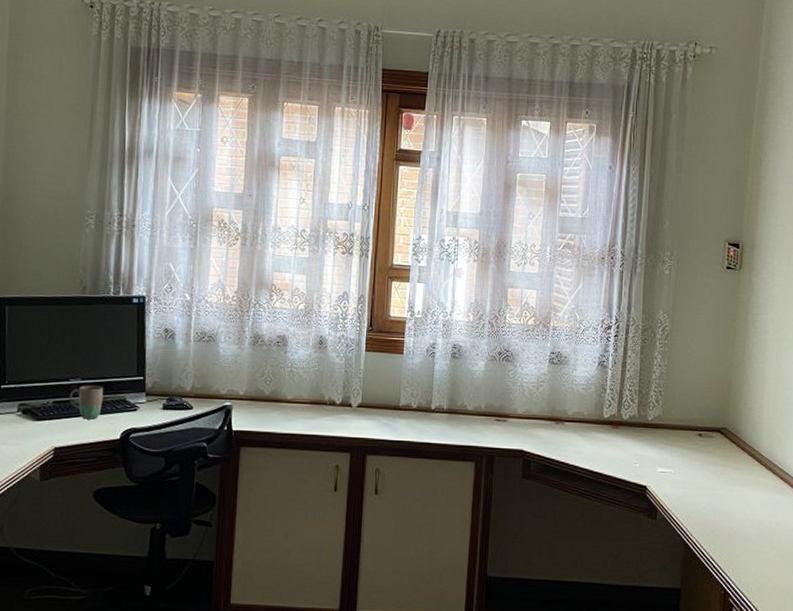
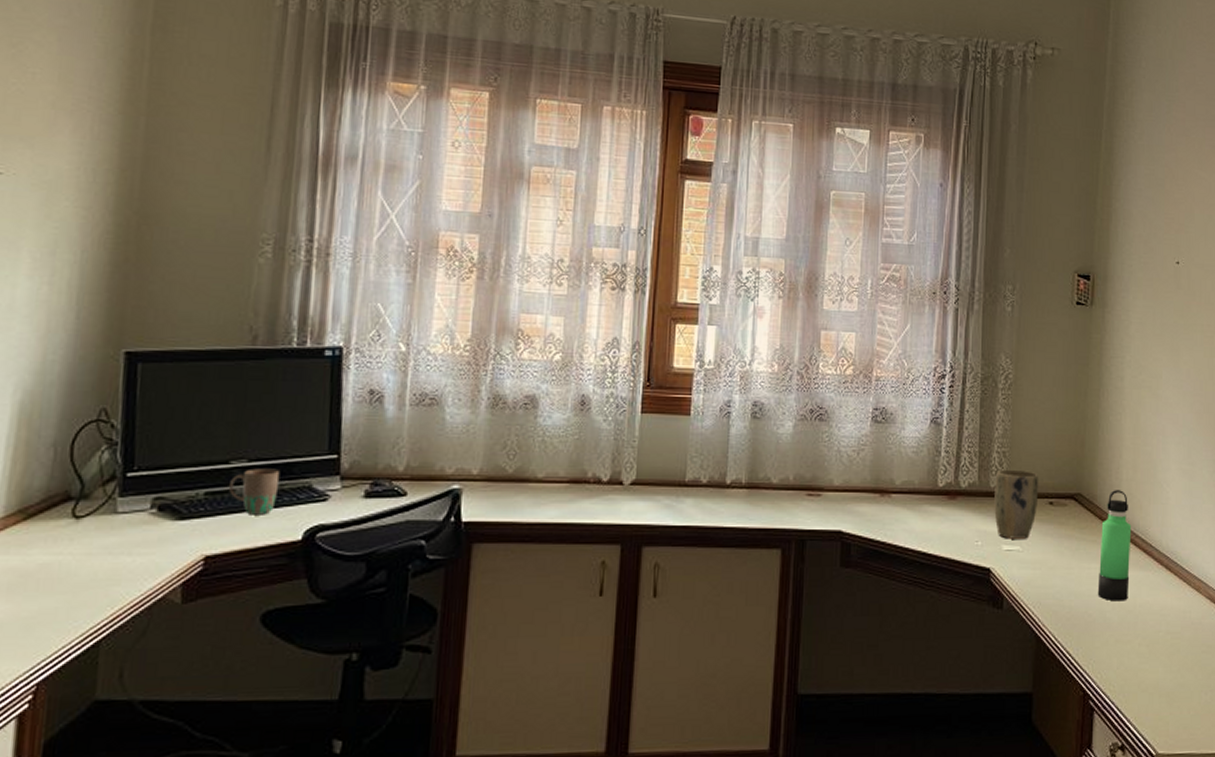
plant pot: none [651,405,690,464] -> present [994,469,1039,539]
thermos bottle: none [739,426,771,519] -> present [1097,490,1132,602]

